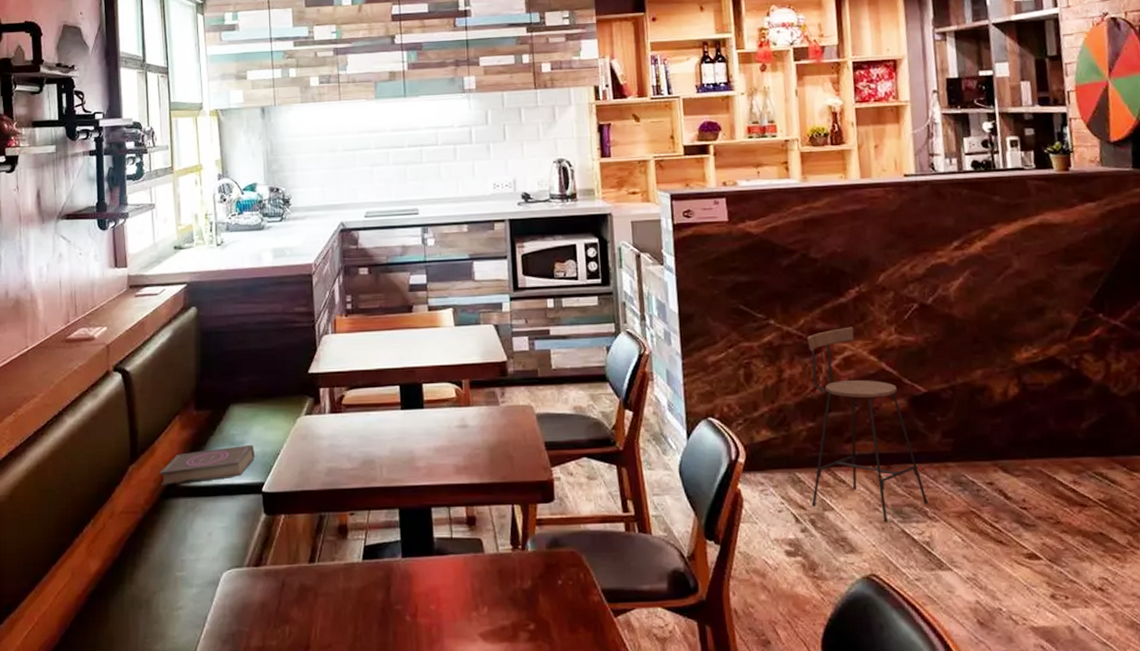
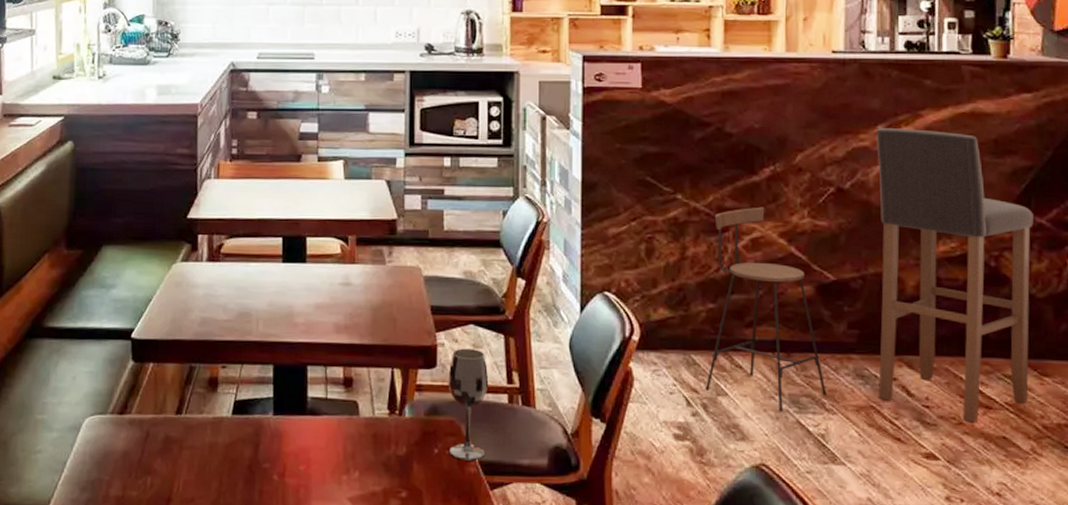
book: present [159,444,255,486] -> none [25,288,126,326]
wine glass: none [566,481,608,590] -> present [448,348,489,461]
bar stool: none [952,243,1120,521] -> present [876,128,1034,423]

